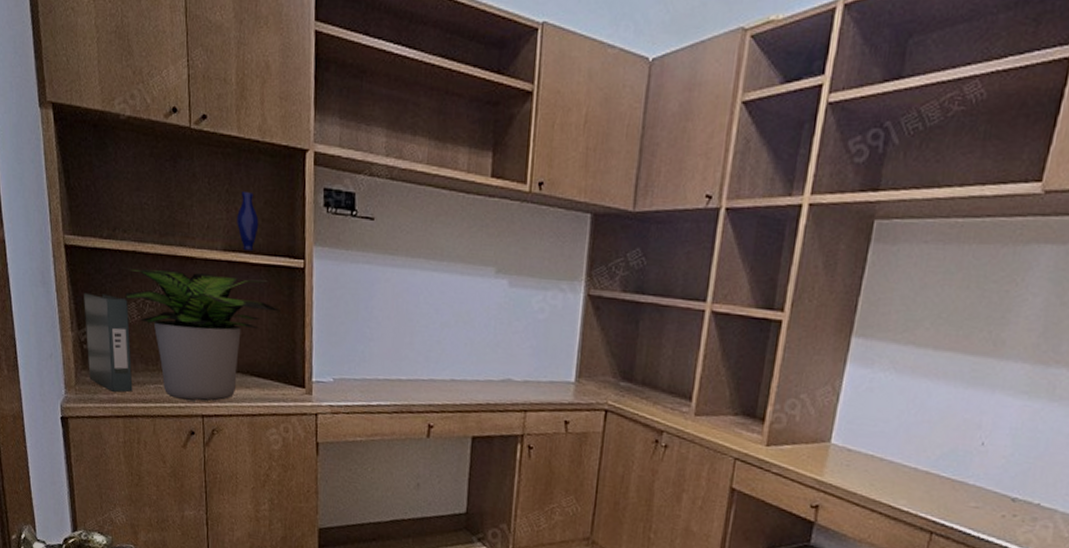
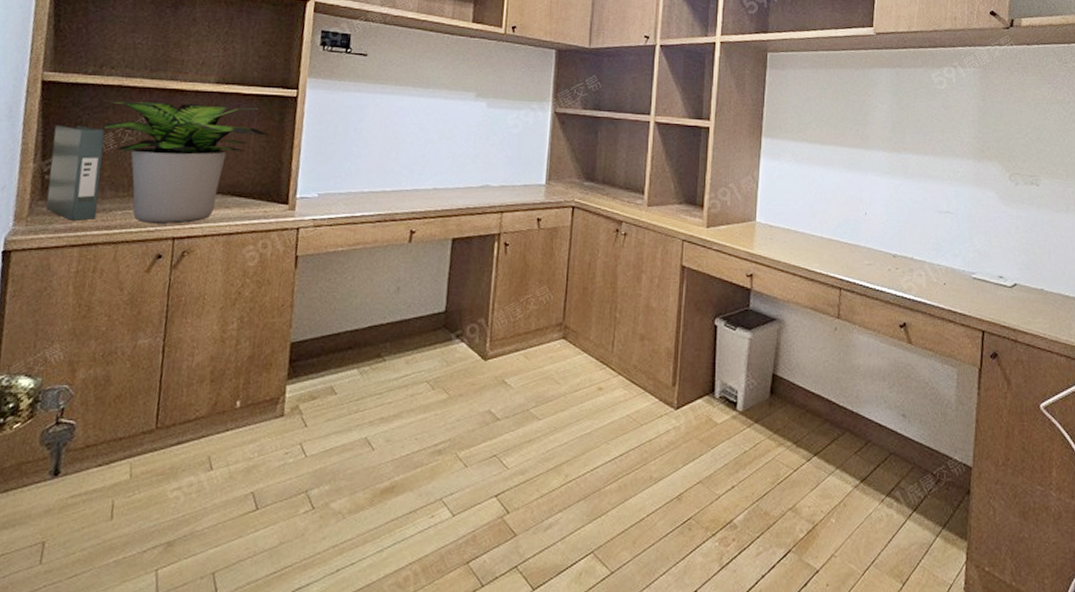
vase: present [237,192,259,252] -> none [233,33,256,84]

